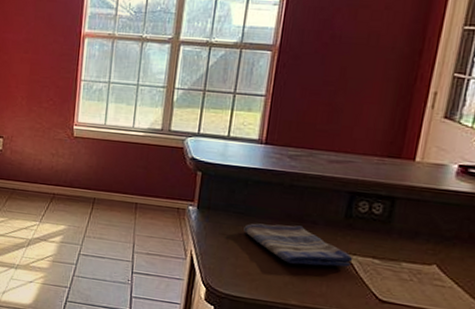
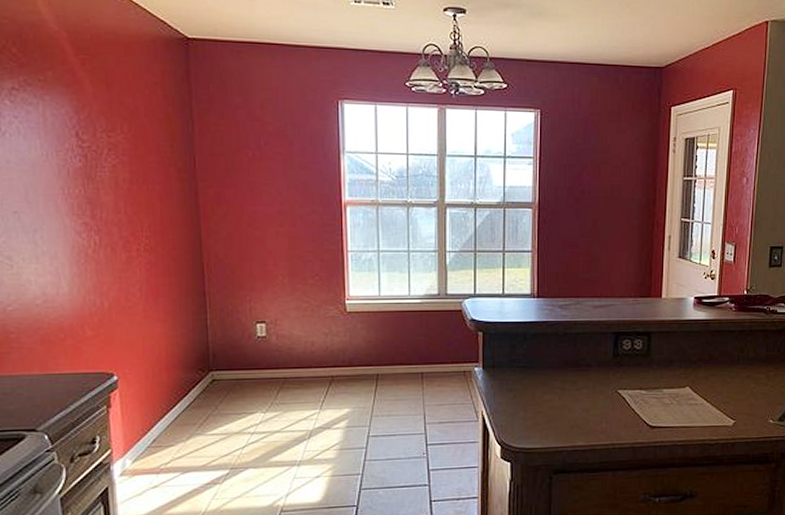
dish towel: present [243,223,353,267] -> none [528,370,625,407]

